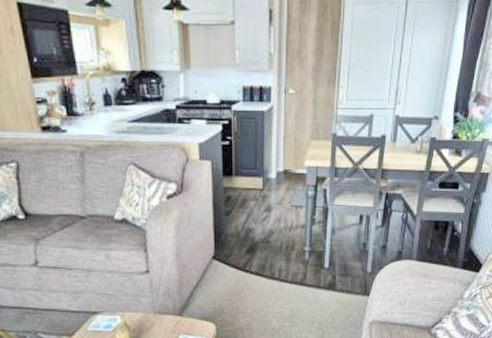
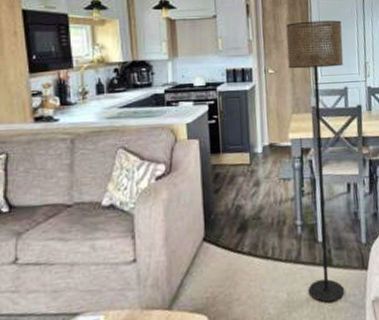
floor lamp: none [311,34,377,321] -> present [286,20,345,303]

